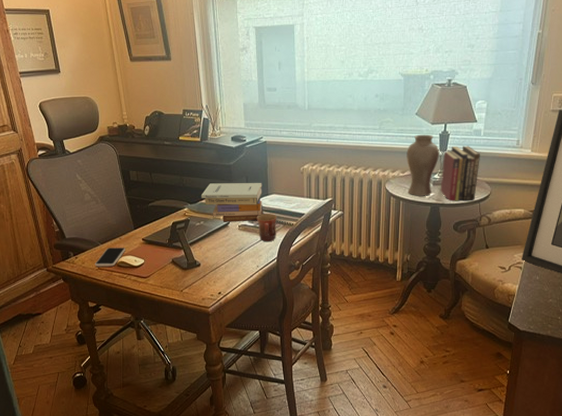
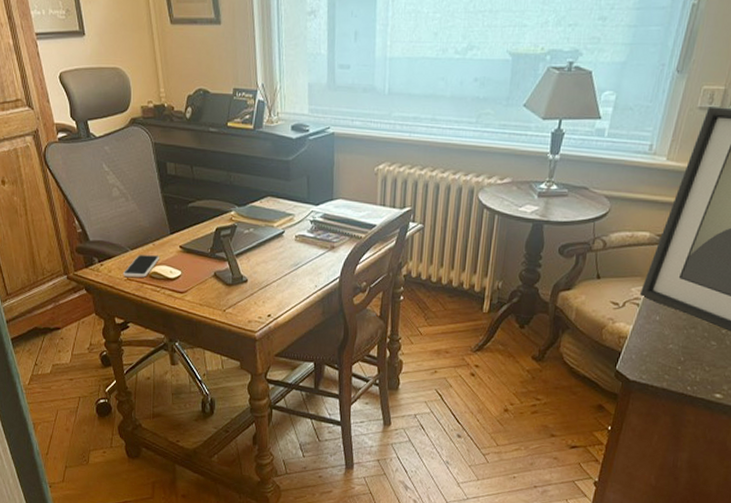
books: present [201,182,264,222] -> none [252,182,327,231]
mug: present [256,214,277,242] -> none [317,223,343,258]
vase: present [407,134,439,196] -> none [505,131,549,210]
books: present [440,146,480,201] -> none [546,148,601,219]

